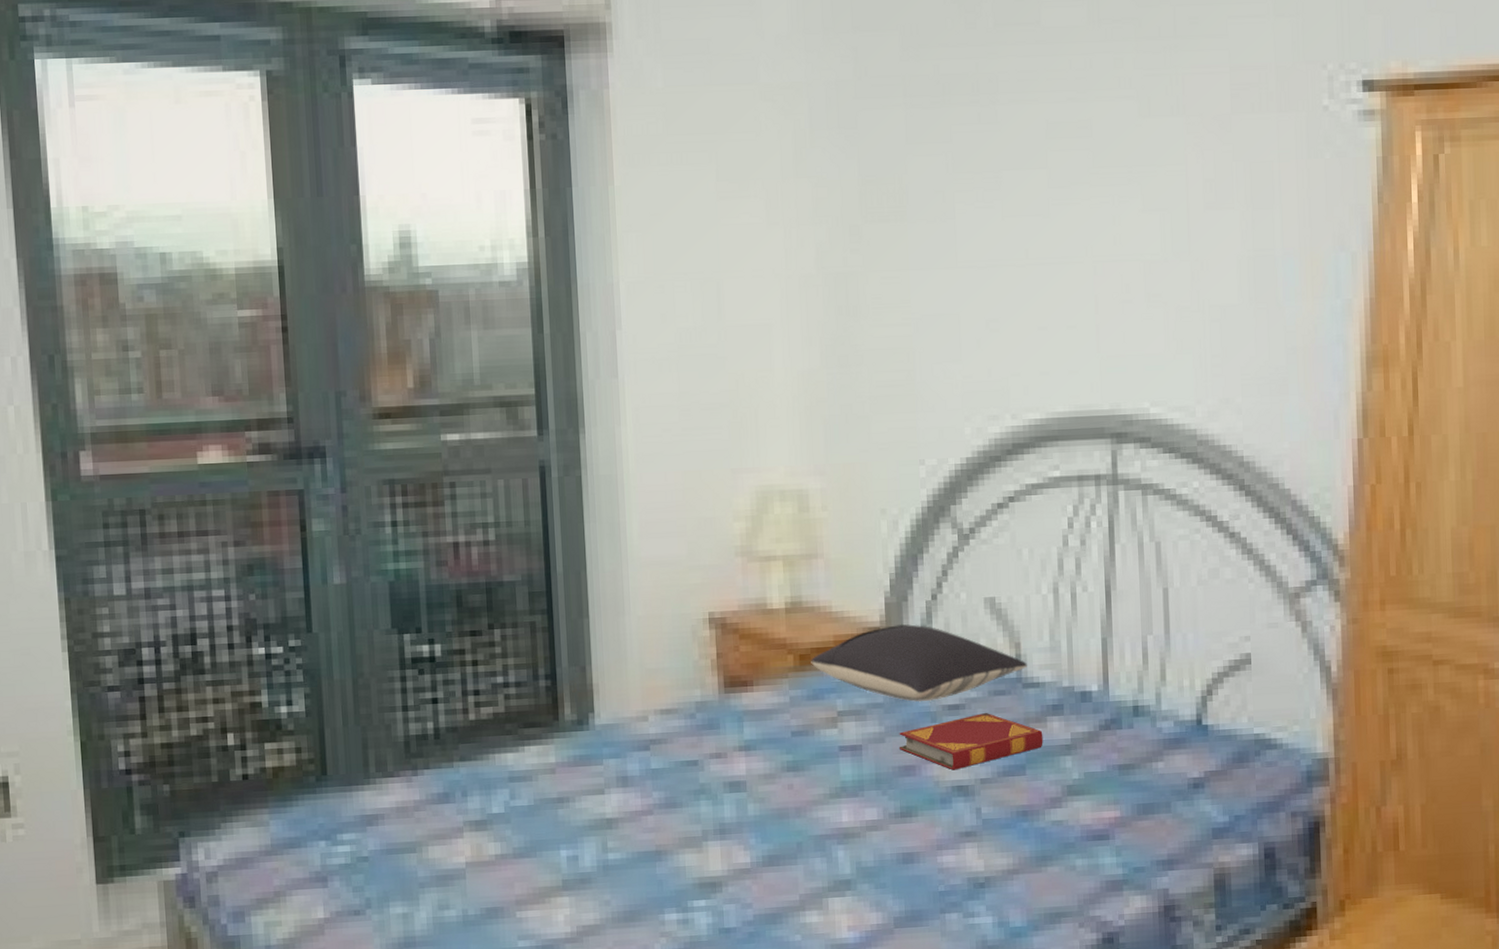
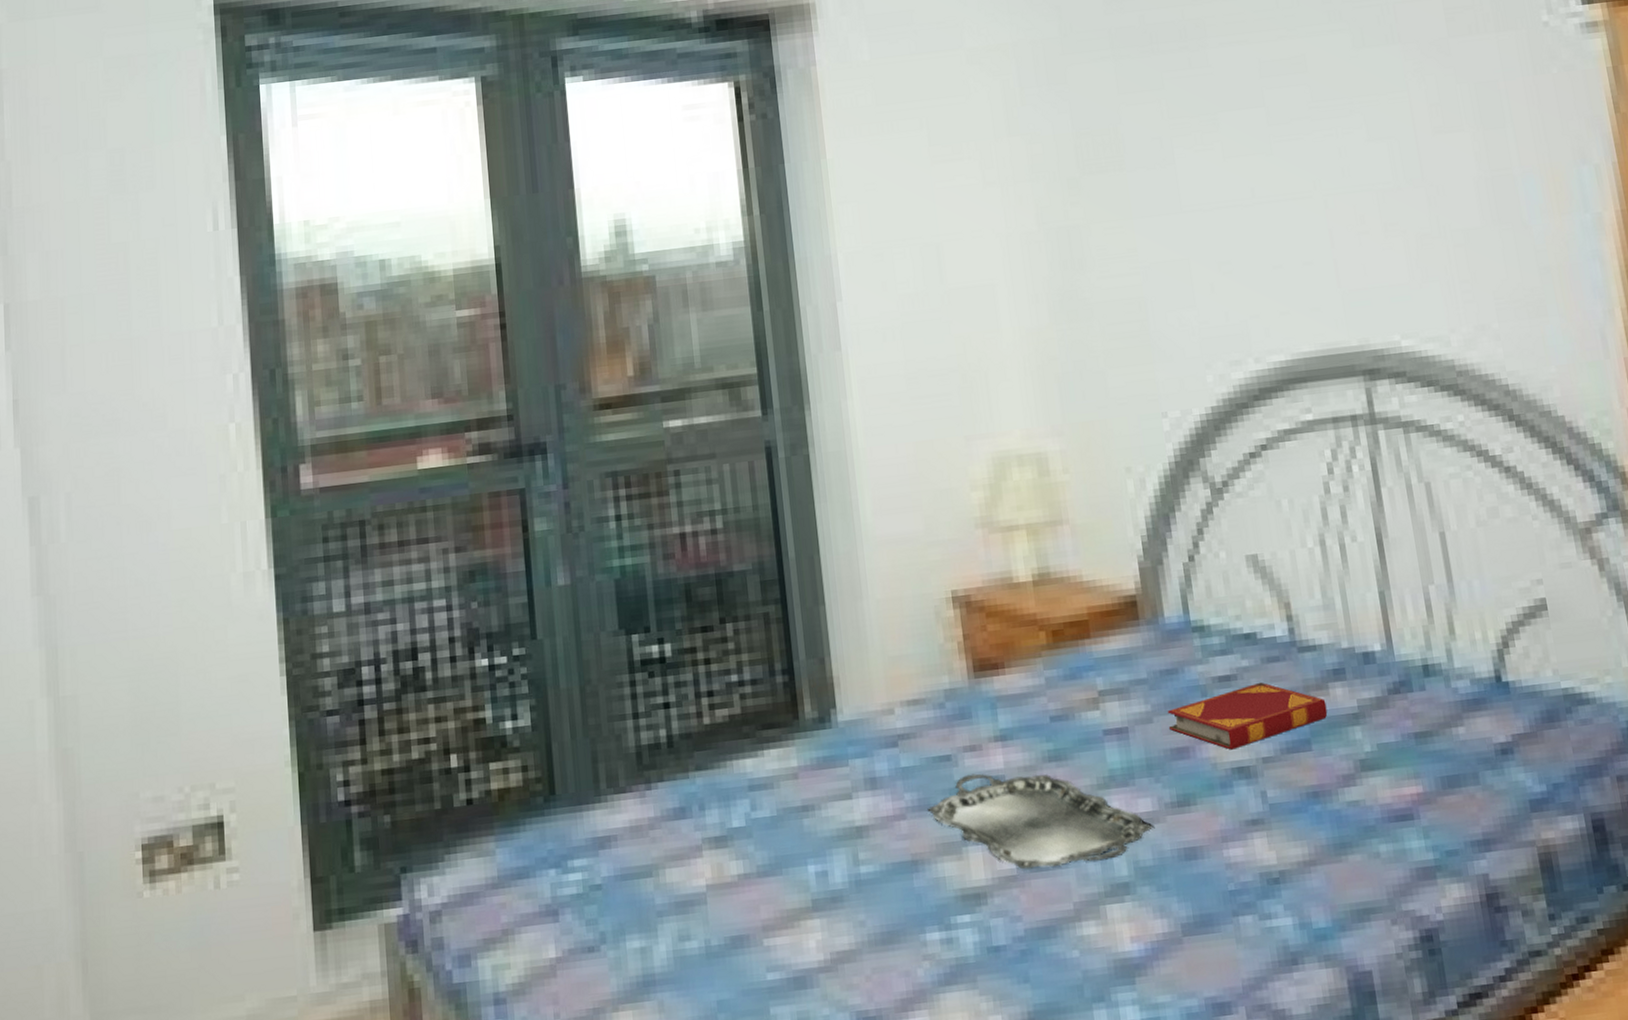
serving tray: none [673,778,876,864] -> present [927,773,1152,870]
pillow: present [811,623,1028,702] -> none [1064,589,1301,675]

